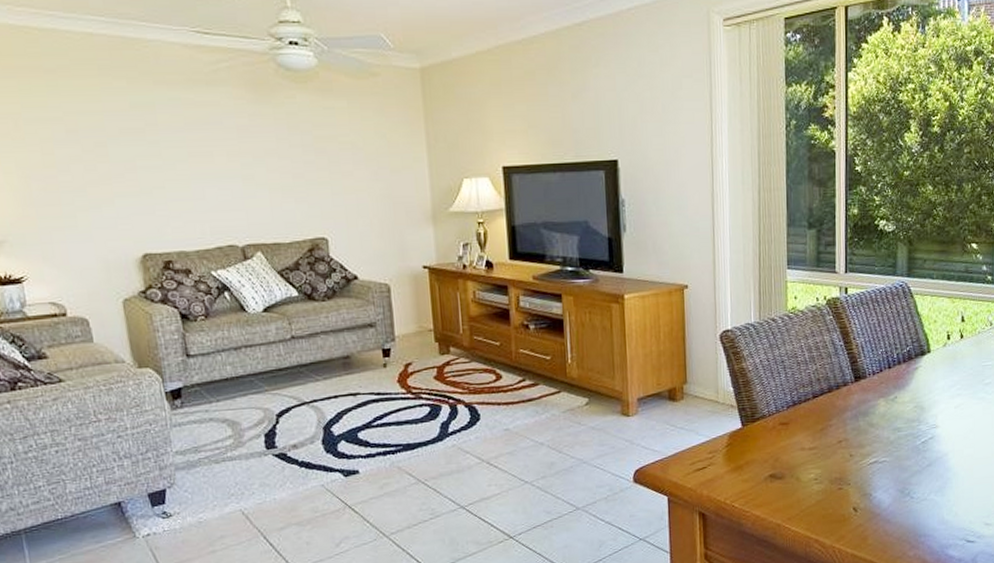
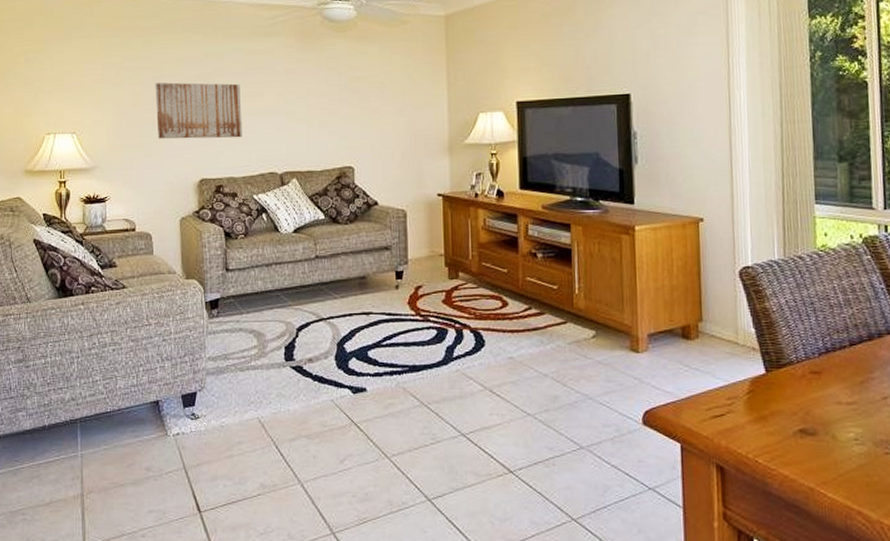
wall art: none [70,138,190,207] -> present [155,82,242,139]

